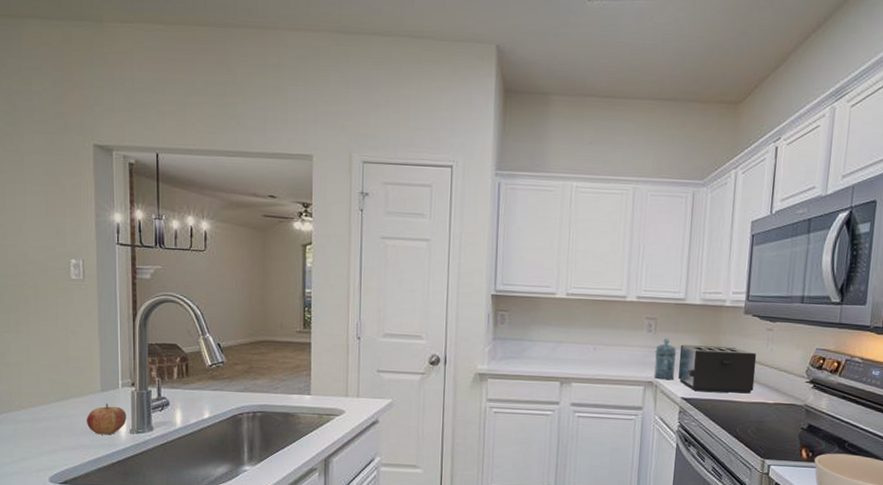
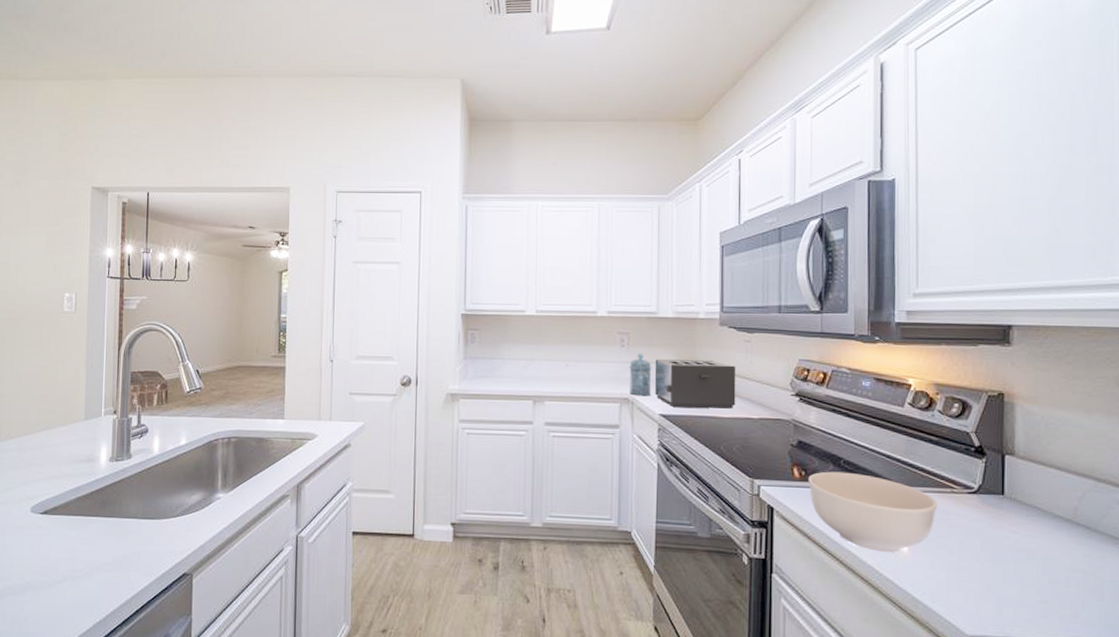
fruit: present [86,403,127,435] -> none [69,431,107,464]

